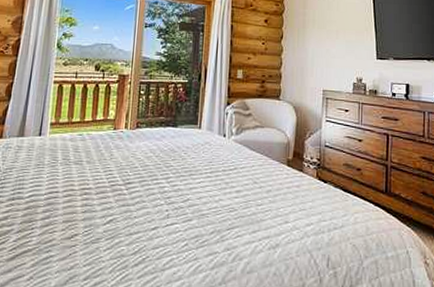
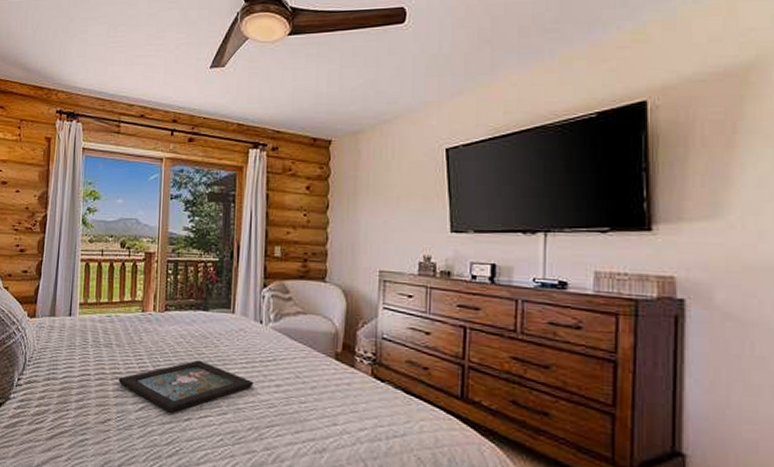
decorative tray: none [87,172,217,223] -> present [118,360,254,413]

